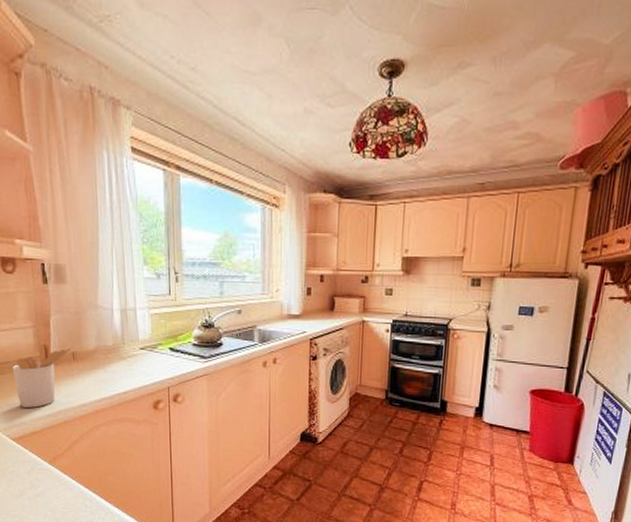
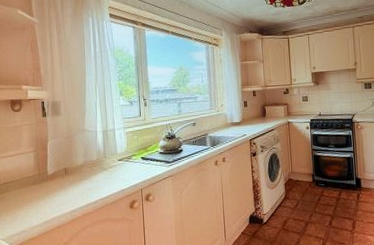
utensil holder: present [12,342,72,408] -> none [16,162,65,218]

